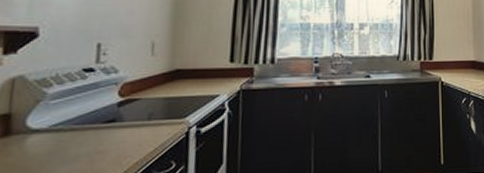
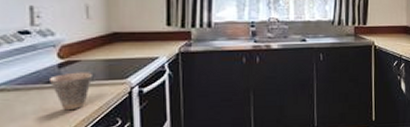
cup: none [106,111,152,153] -> present [48,72,94,111]

